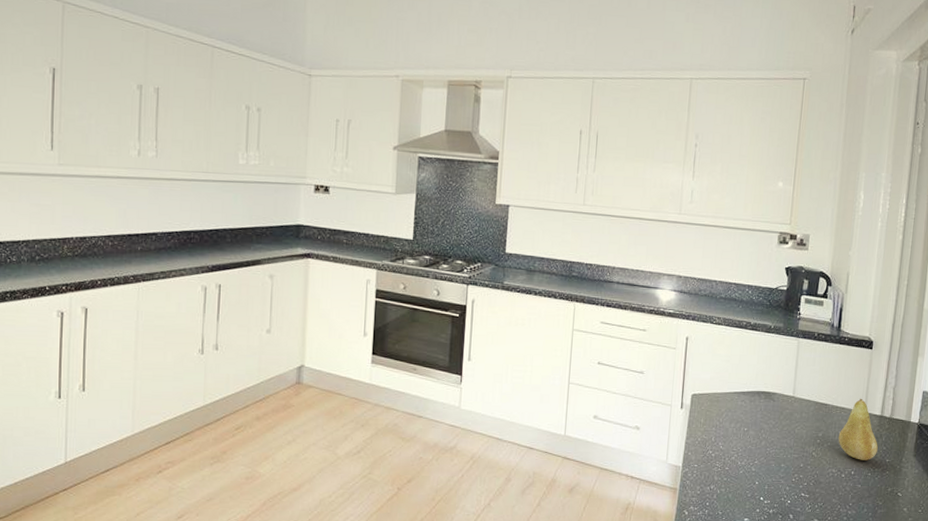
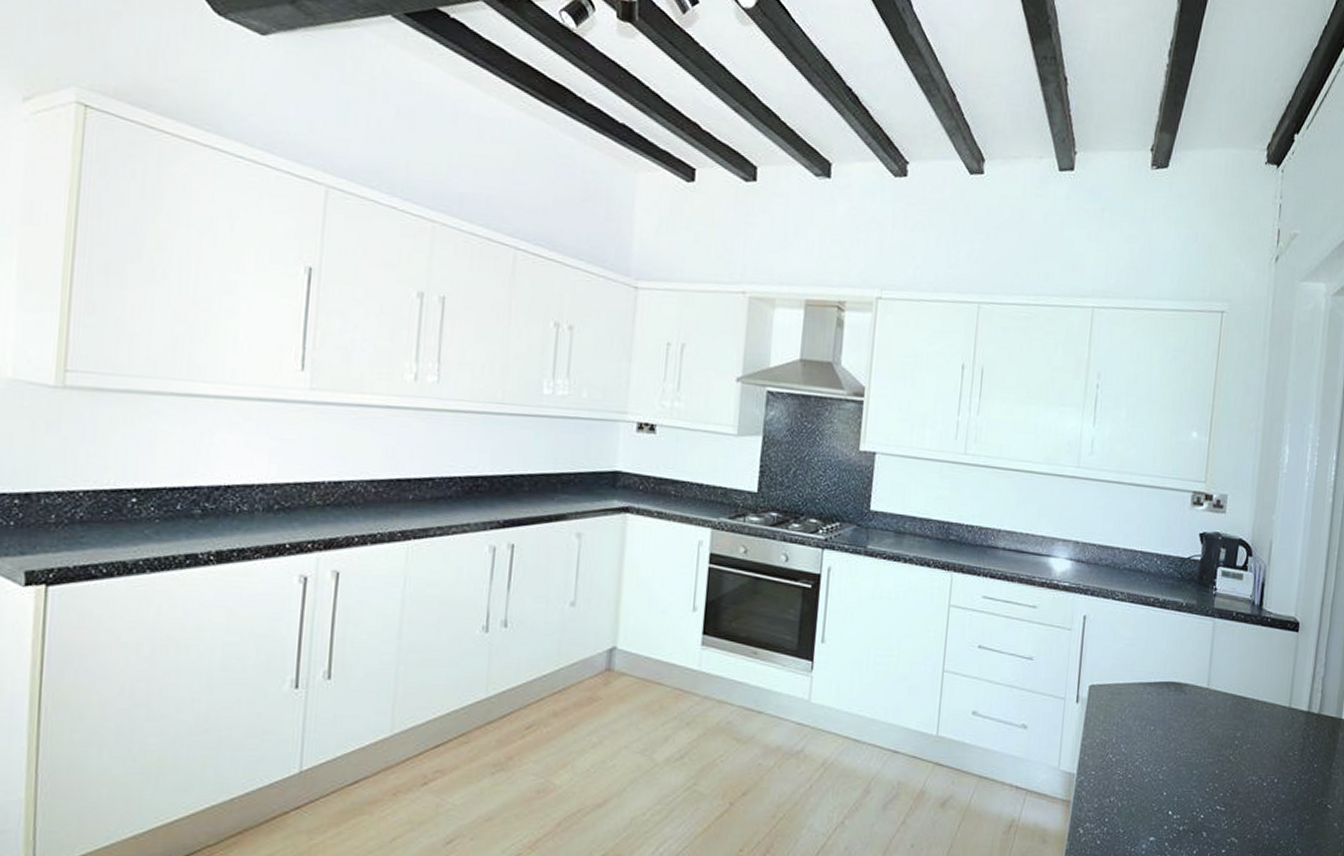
fruit: present [838,398,878,460] -> none [1259,690,1305,766]

